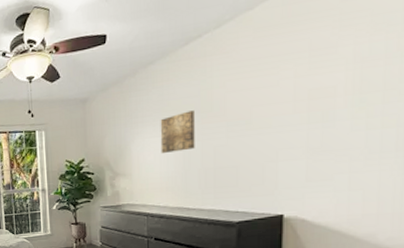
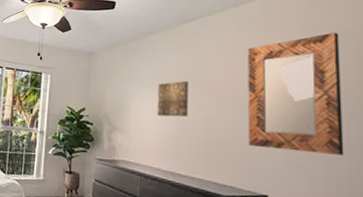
home mirror: none [263,15,382,167] -> present [248,32,344,156]

